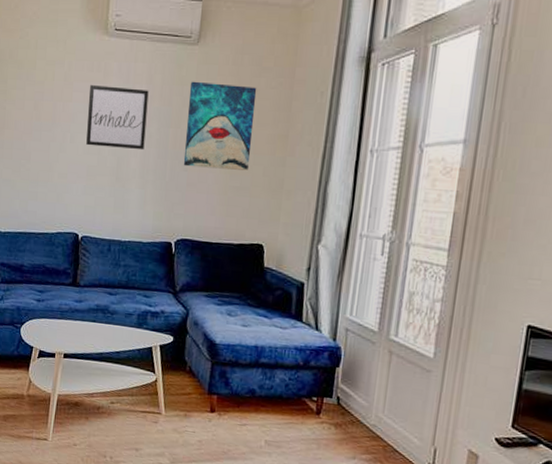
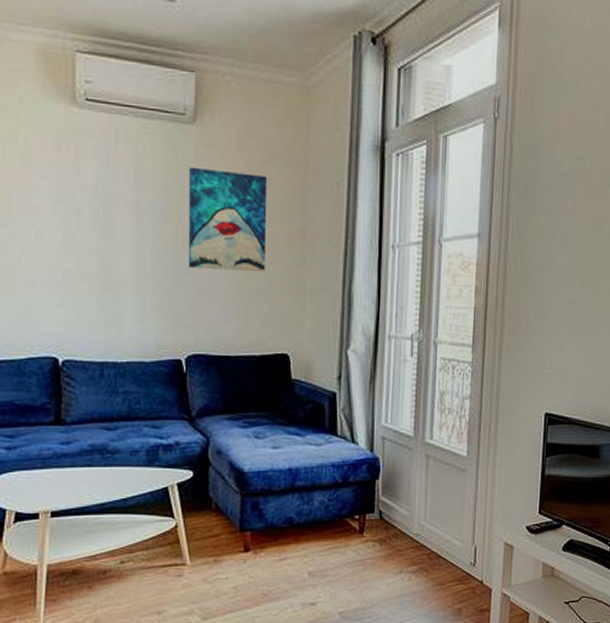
wall art: present [86,85,149,150] -> none [58,168,137,250]

